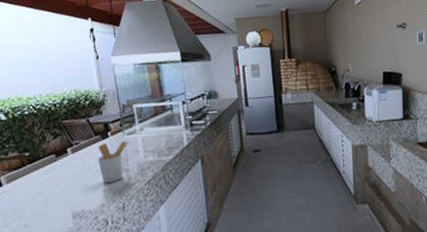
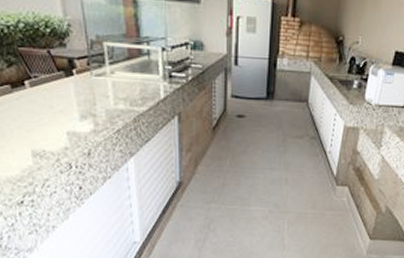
utensil holder: present [98,141,128,184] -> none [61,82,96,127]

